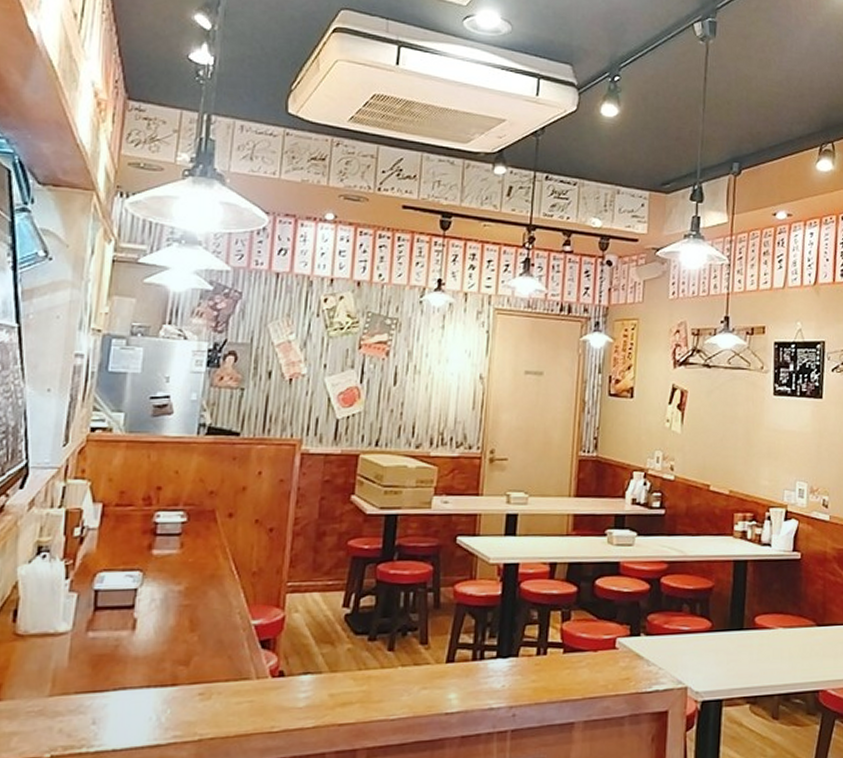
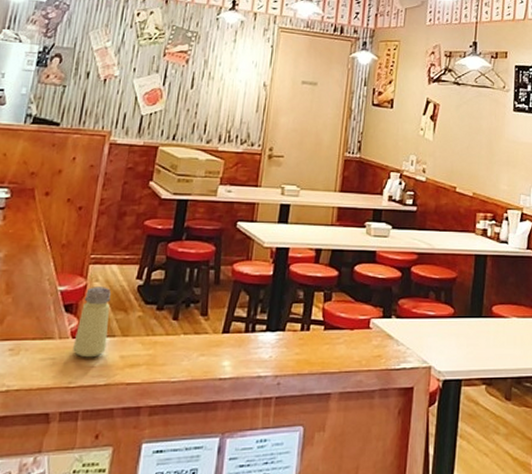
saltshaker: none [274,618,315,699] -> present [73,287,112,358]

